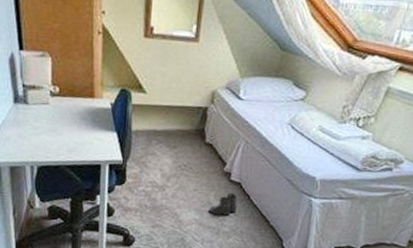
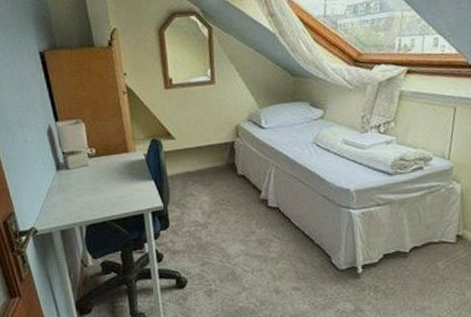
boots: present [209,192,238,217] -> none [253,218,280,244]

